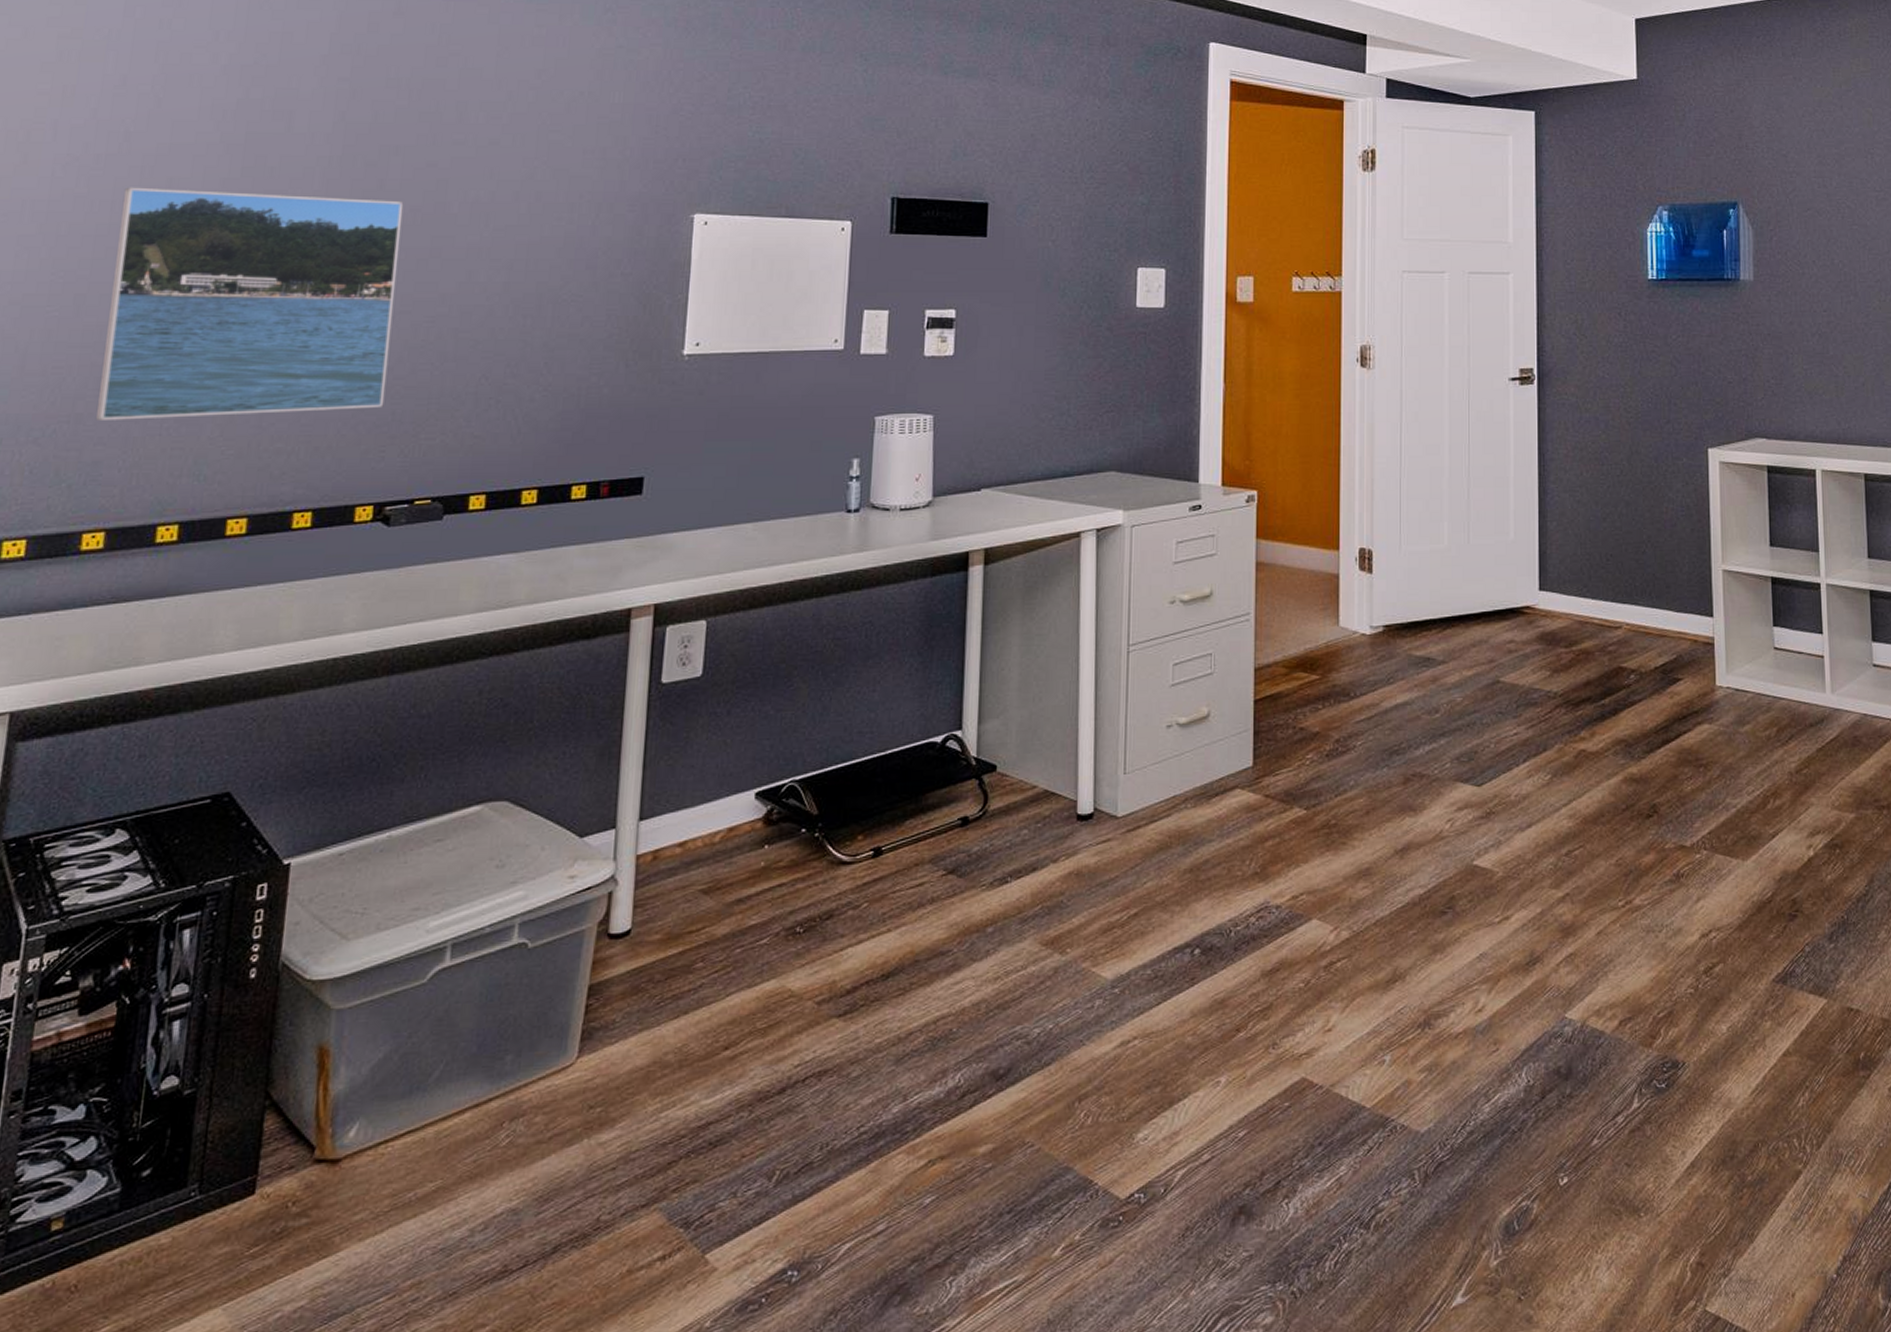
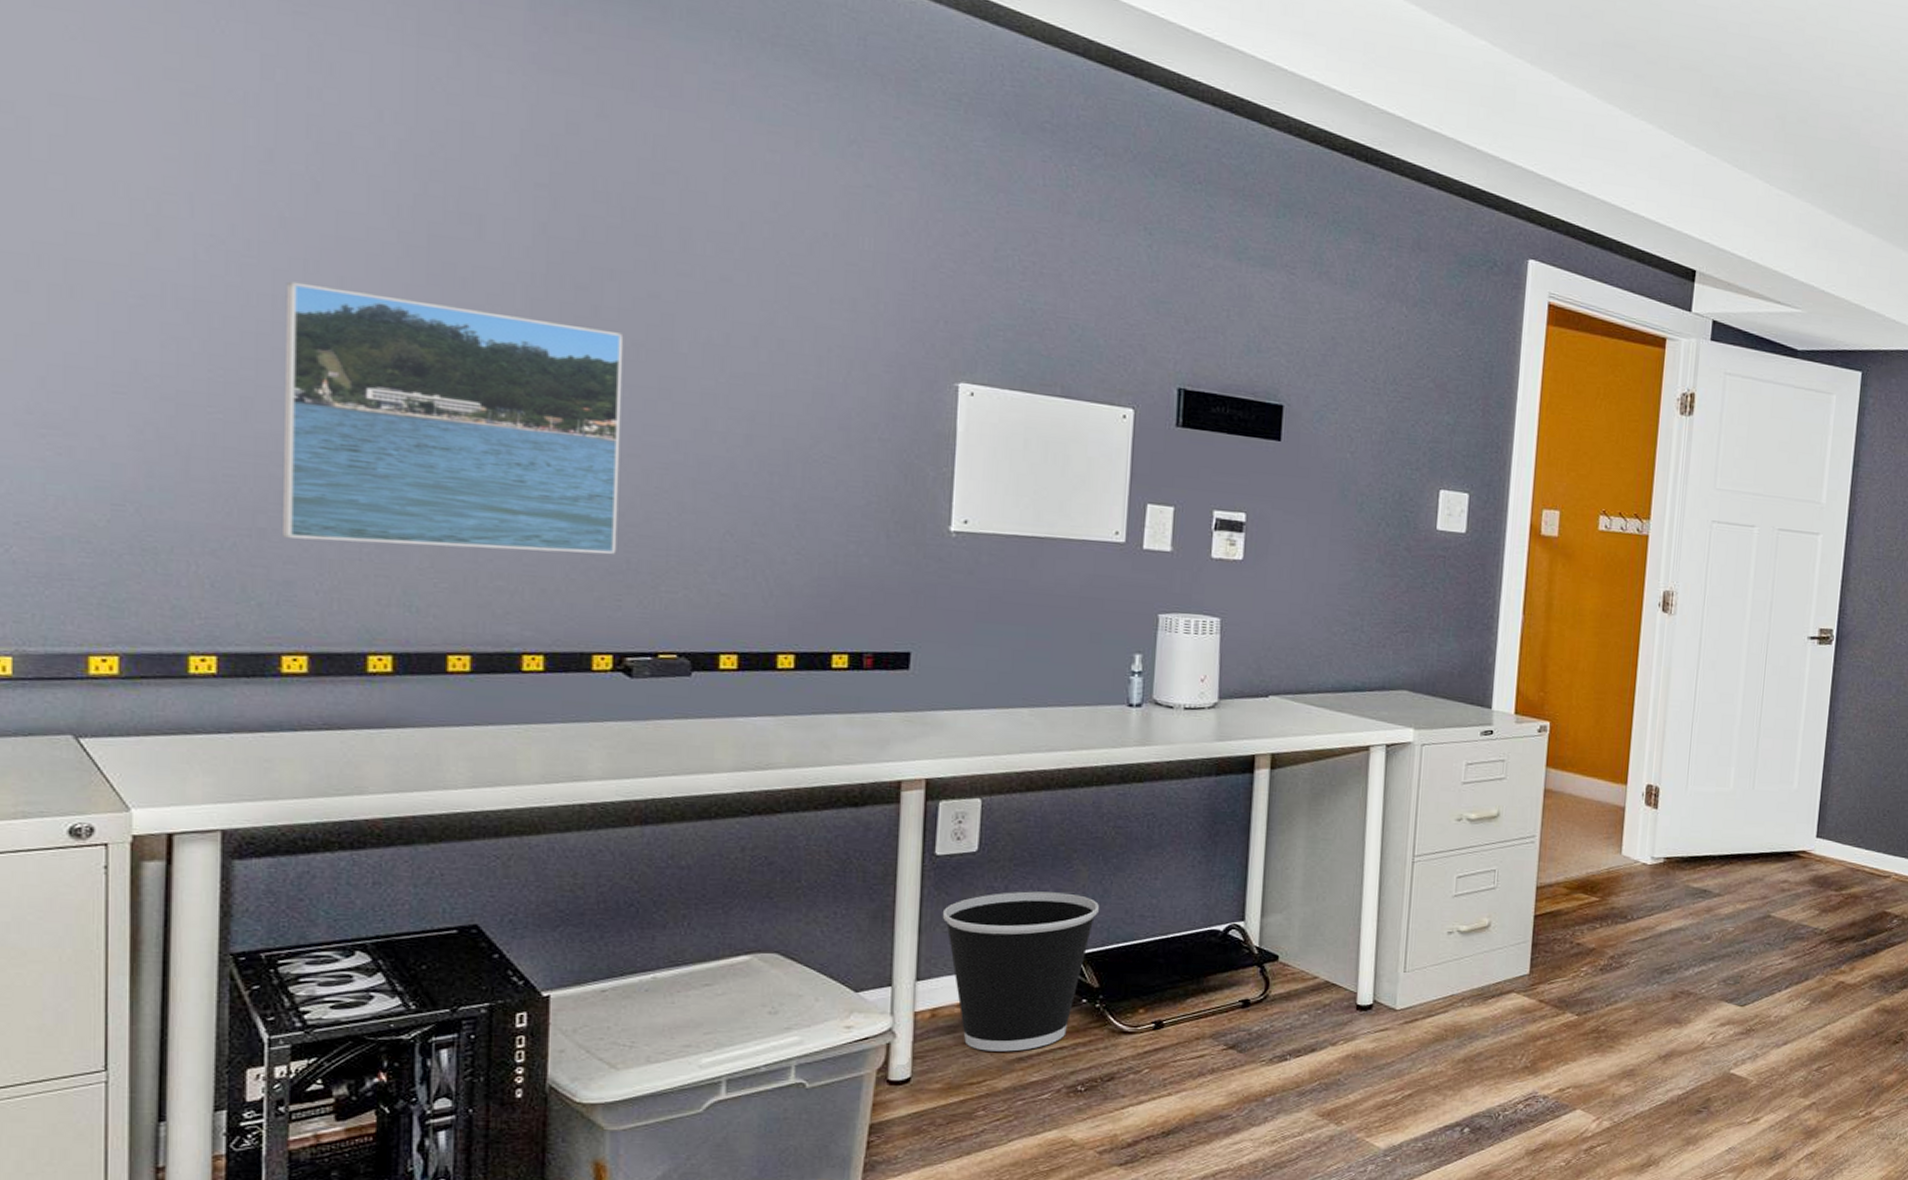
wastebasket: none [666,713,818,894] -> present [942,891,1099,1052]

